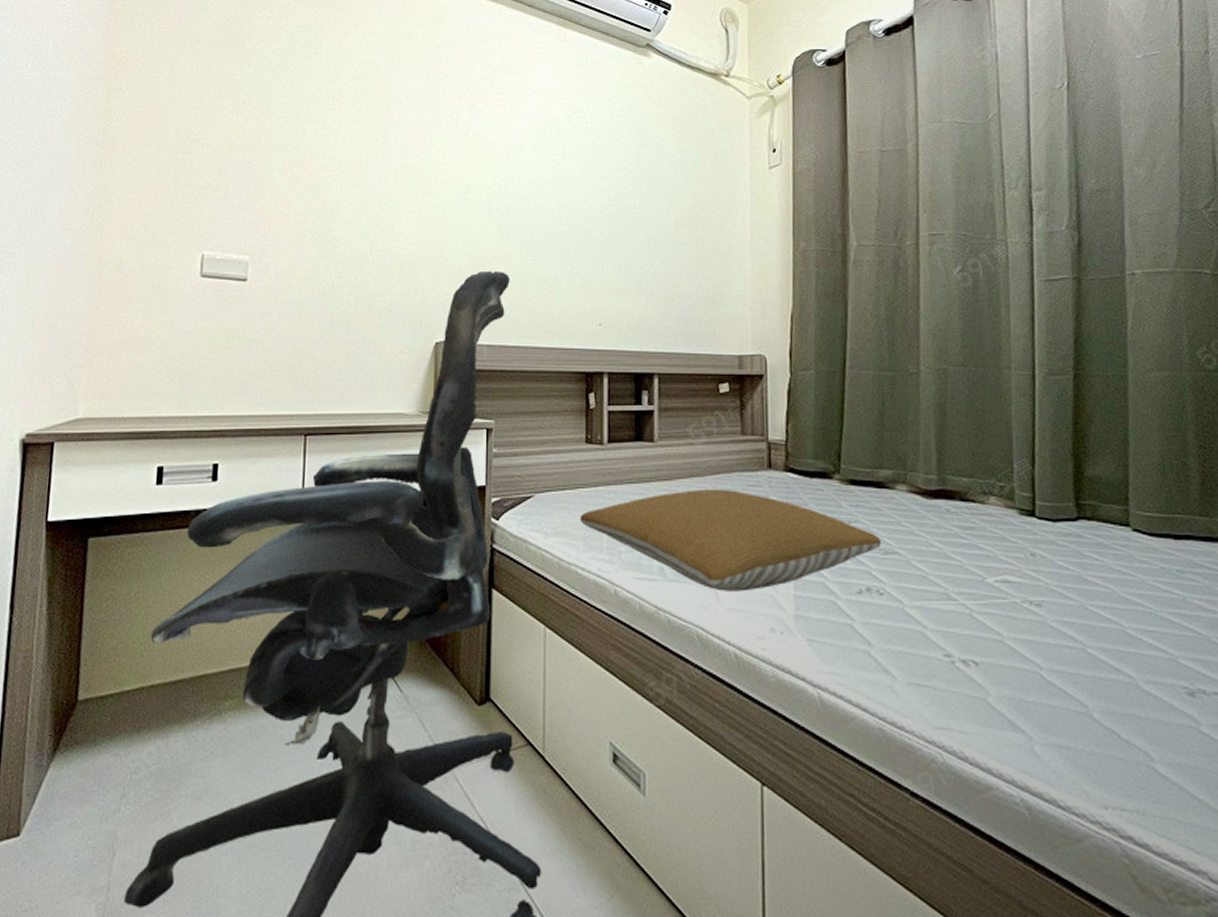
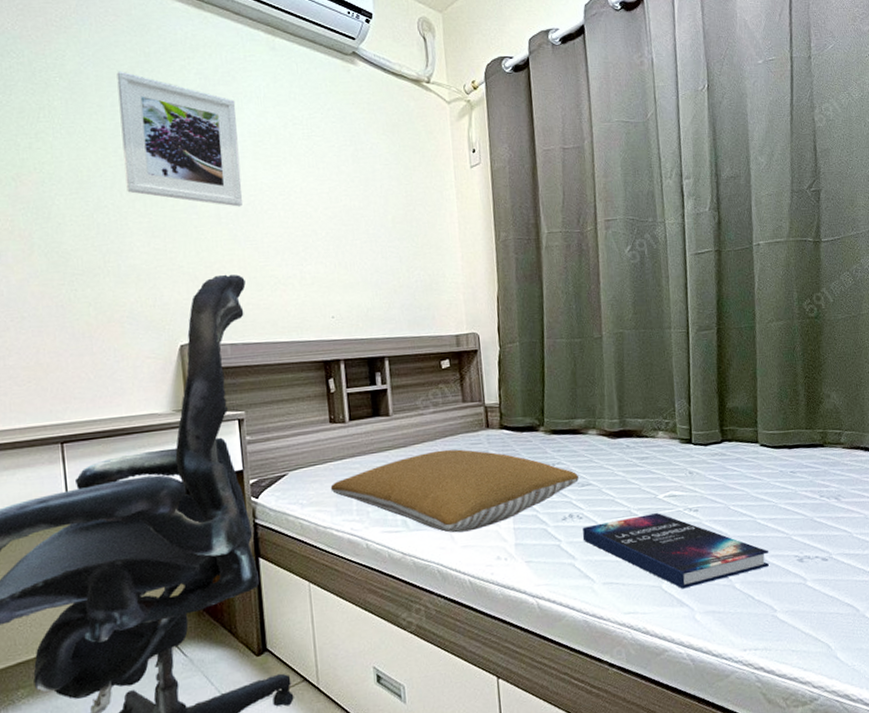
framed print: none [401,61,519,201] -> present [117,71,242,207]
hardback book: none [882,600,1145,708] -> present [582,512,770,589]

